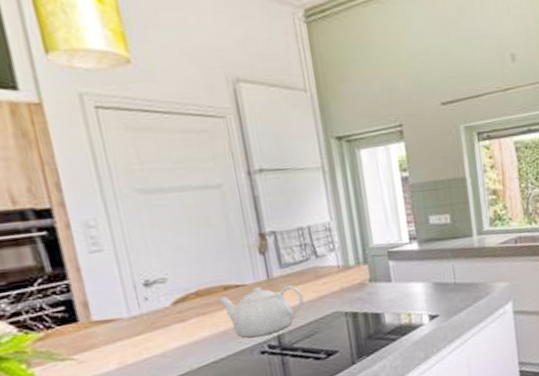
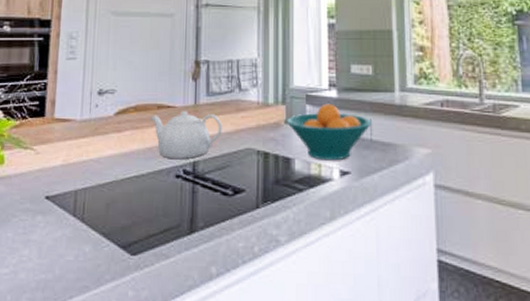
fruit bowl: none [371,256,454,310] -> present [287,103,372,161]

